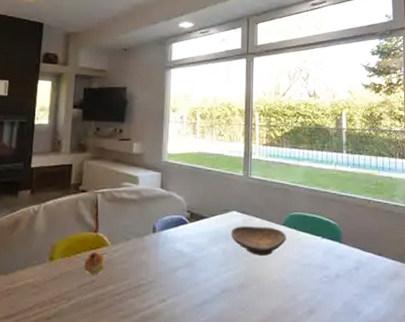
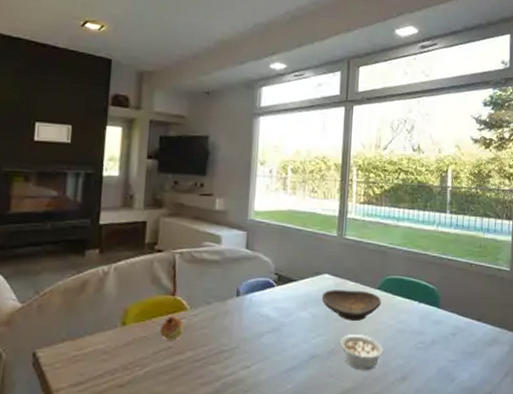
legume: none [248,269,290,303] -> present [339,335,383,370]

